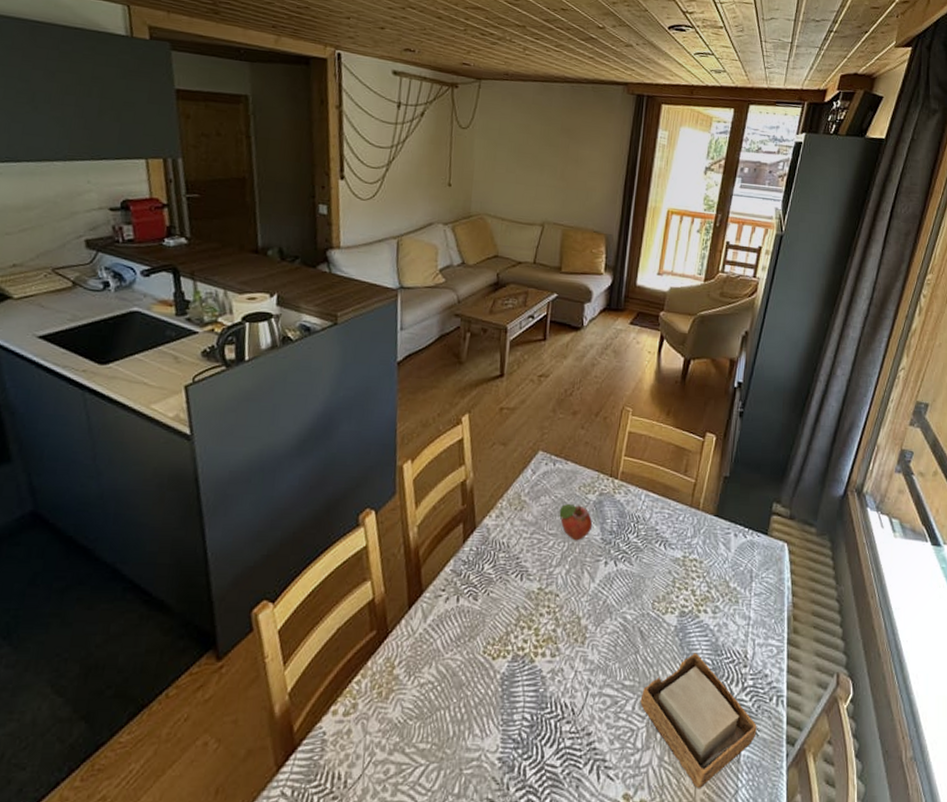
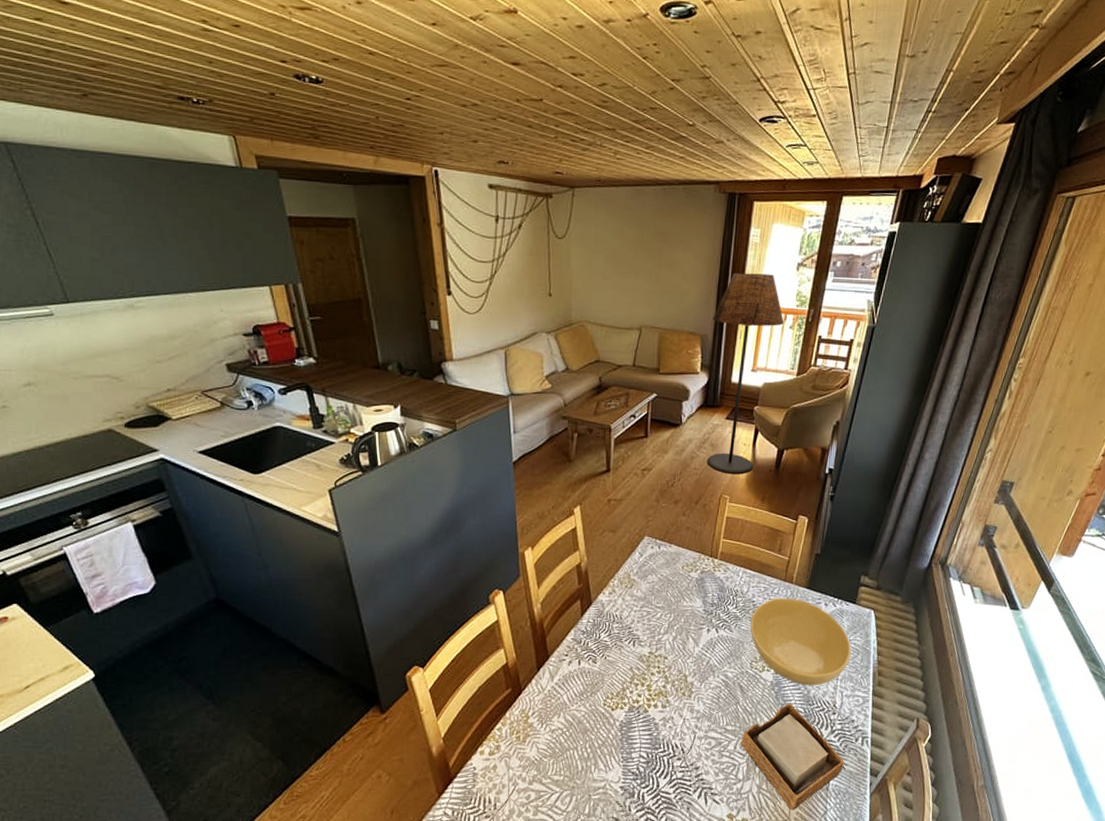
fruit: present [559,503,592,541] -> none [665,581,695,613]
floor lamp: none [609,173,691,385] -> present [707,272,784,475]
bowl: none [652,526,764,632] -> present [750,598,852,686]

